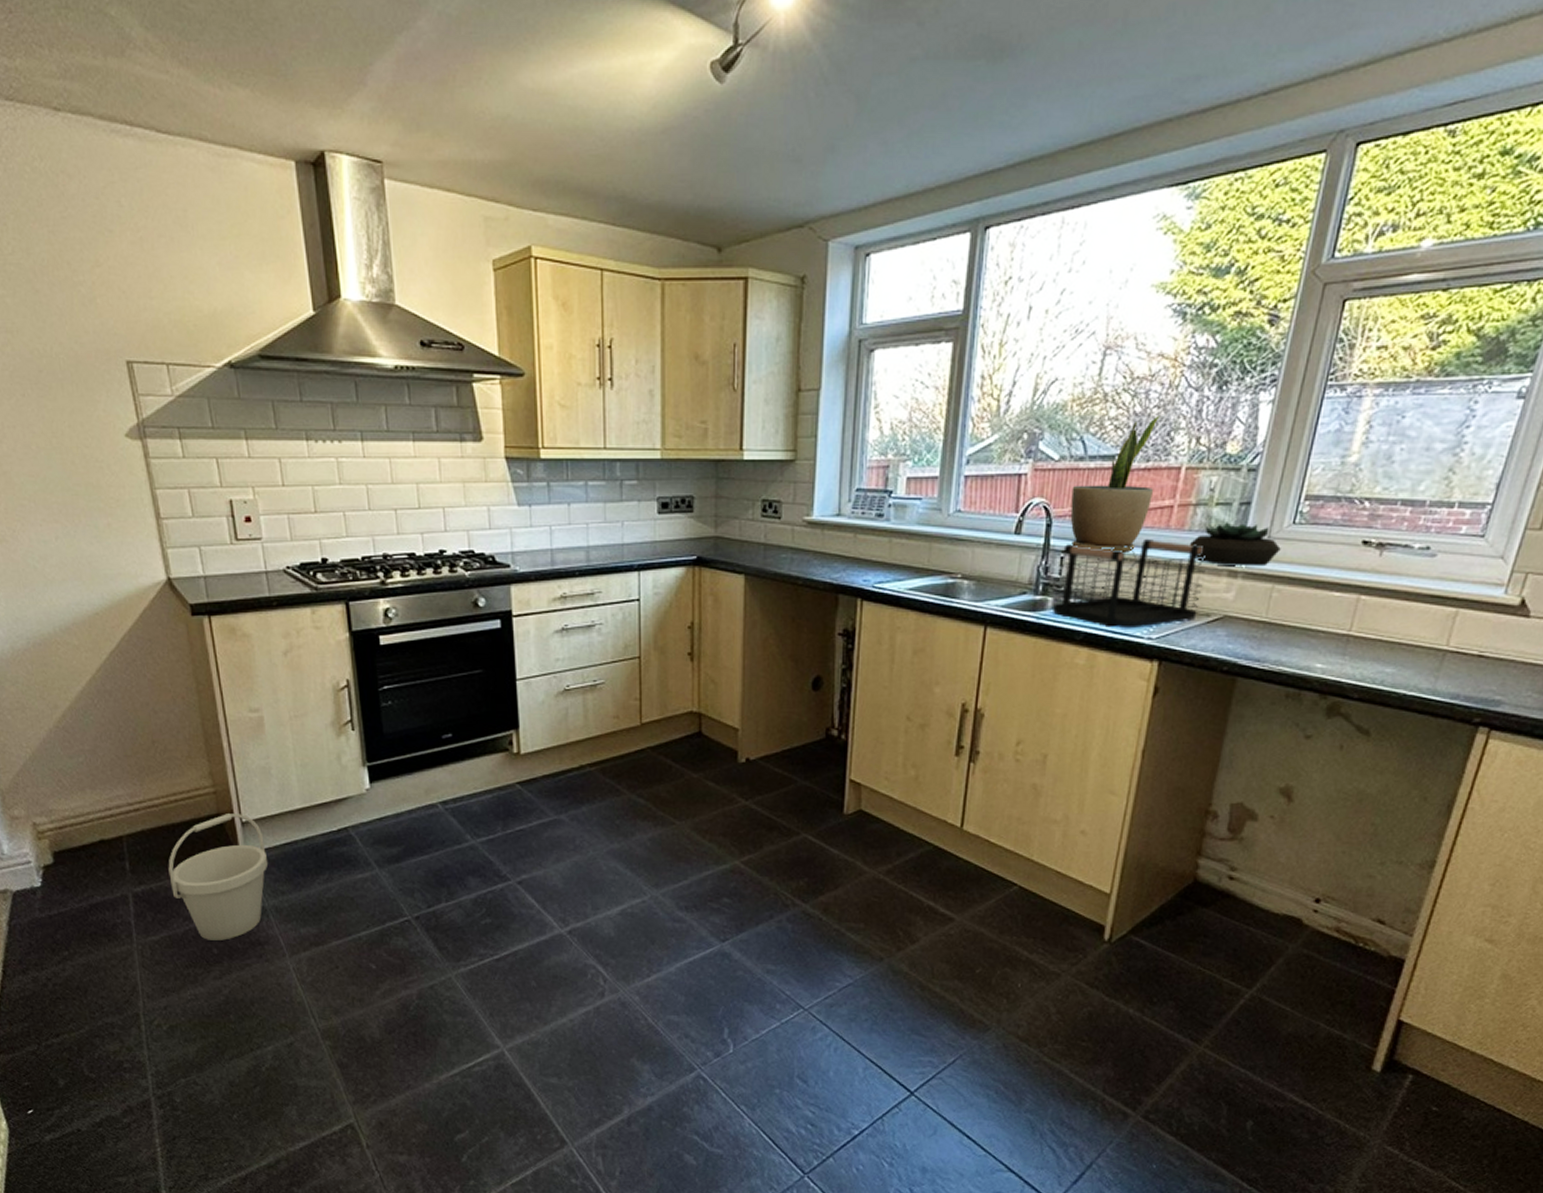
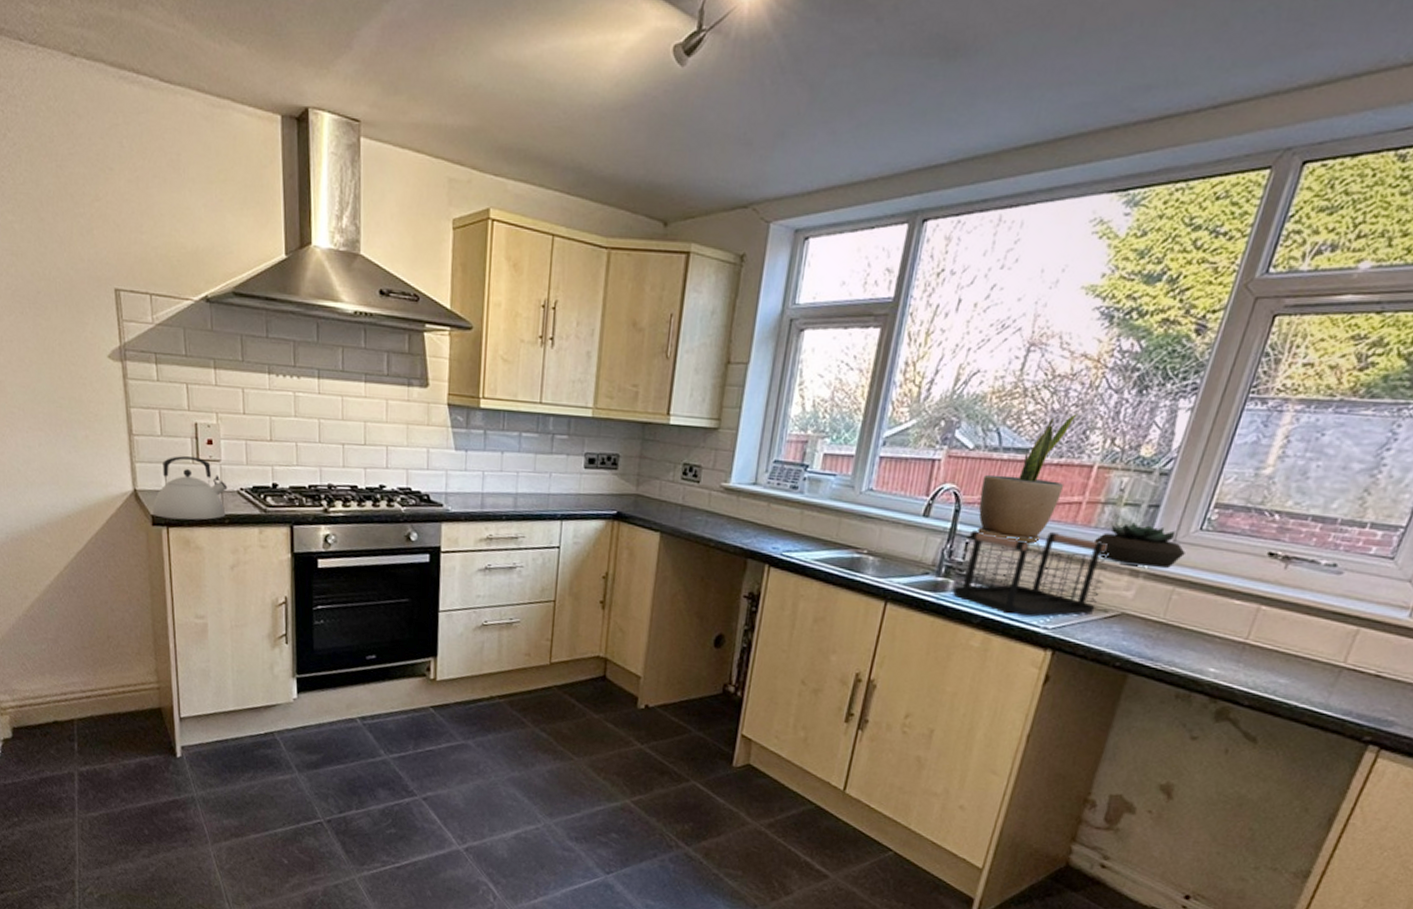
bucket: present [168,812,269,941] -> none [111,707,200,823]
kettle: none [190,537,273,607] -> present [152,456,228,521]

